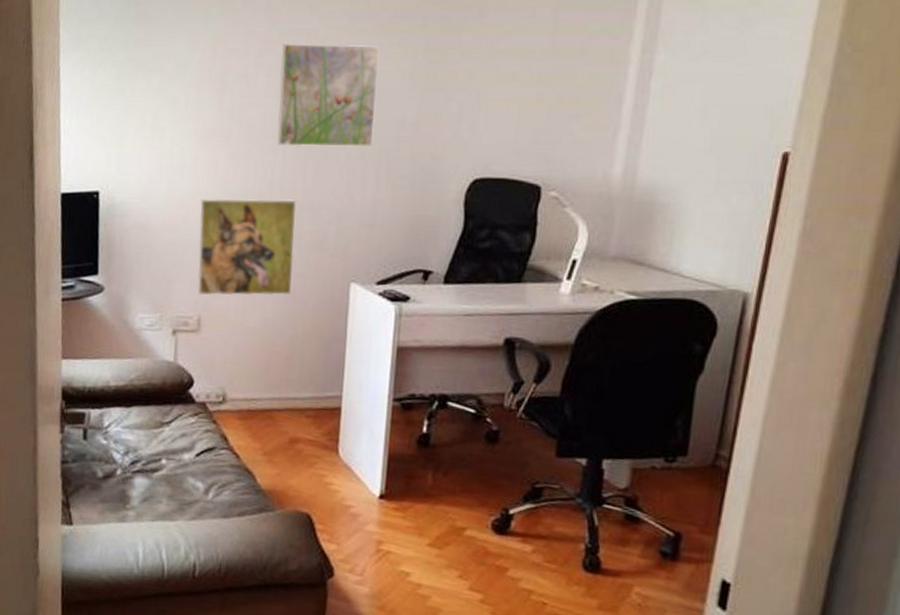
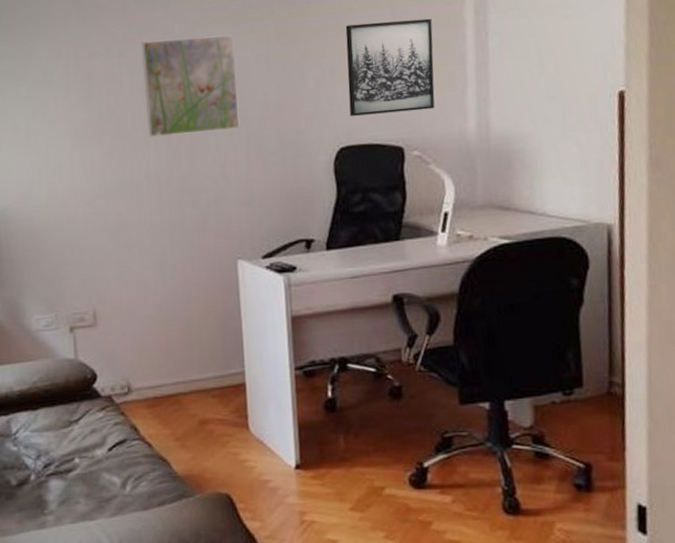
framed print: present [198,198,297,296] -> none [82,187,182,290]
wall art: none [490,49,594,149] -> present [345,18,435,116]

